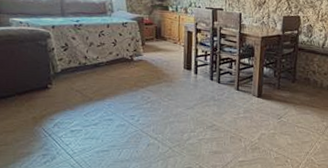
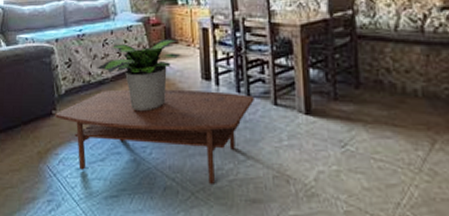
coffee table: none [51,72,223,142] -> present [55,89,254,184]
potted plant: none [93,35,169,90] -> present [97,38,181,112]

